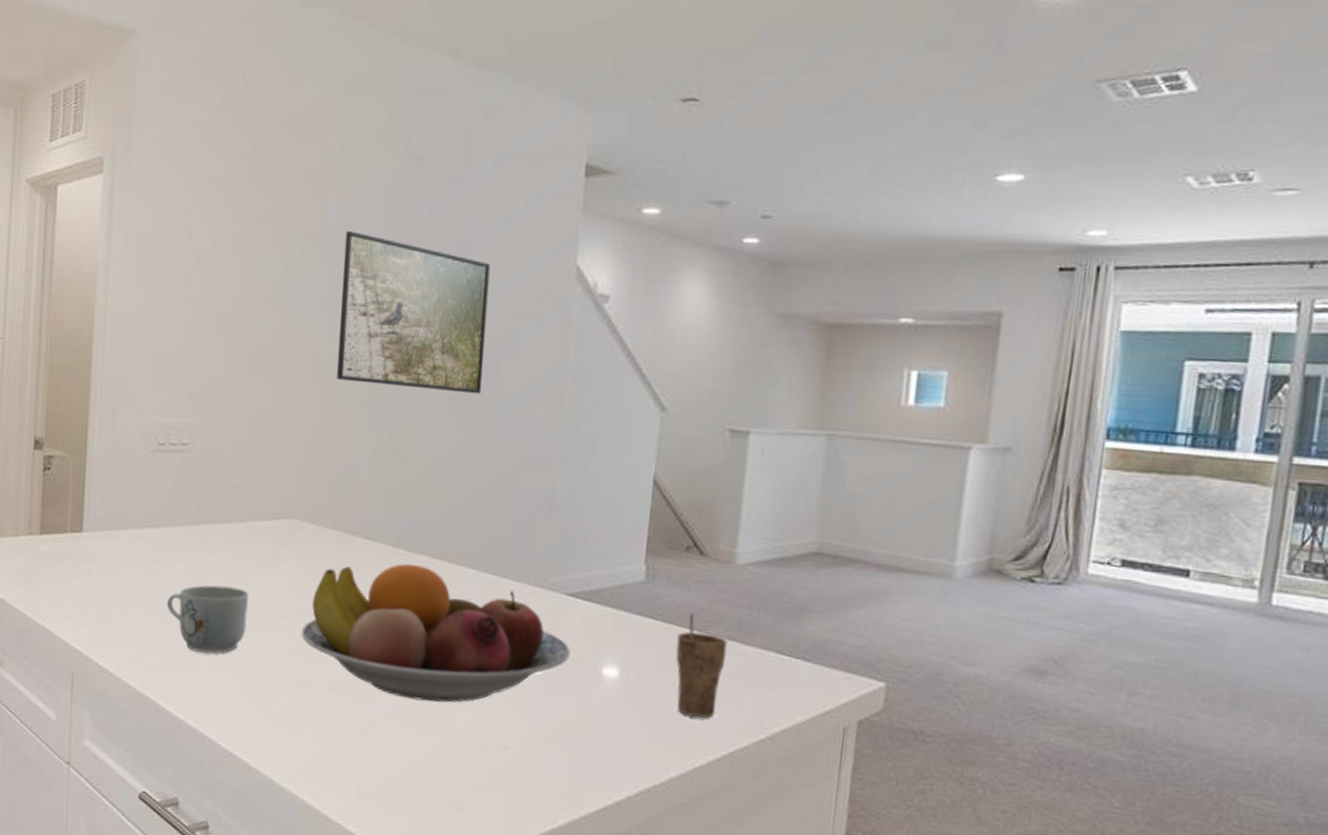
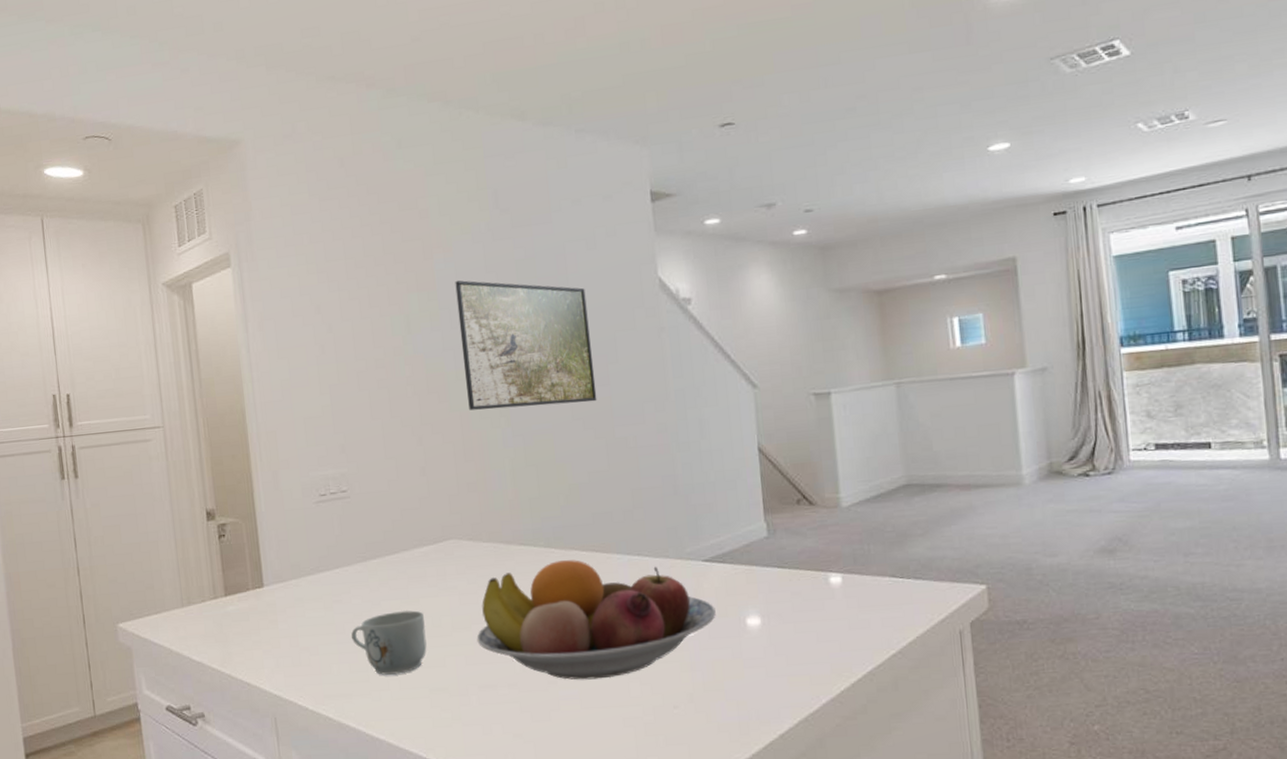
cup: present [675,613,728,718] -> none [804,557,850,647]

